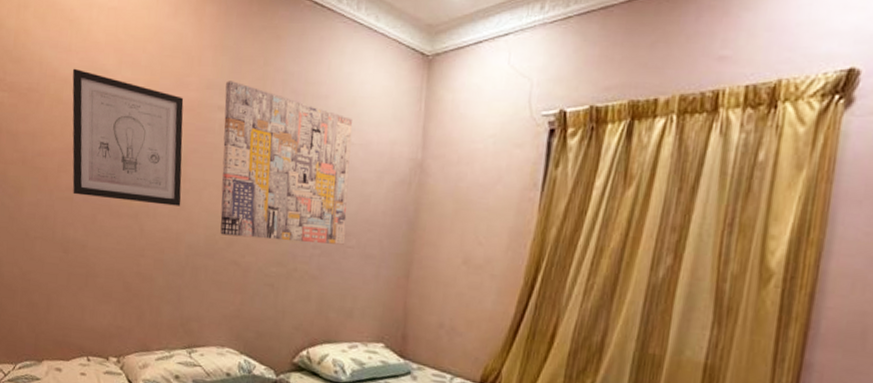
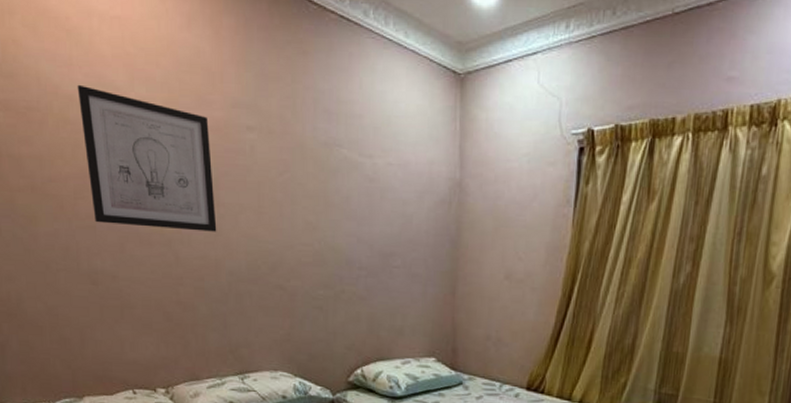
wall art: present [220,81,353,245] -> none [253,99,390,265]

